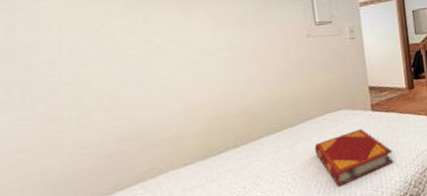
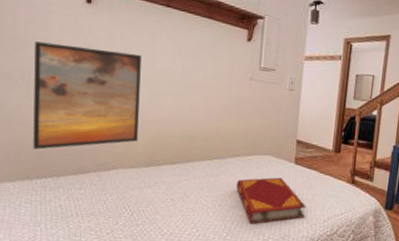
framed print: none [24,35,187,179] -> present [33,41,141,150]

